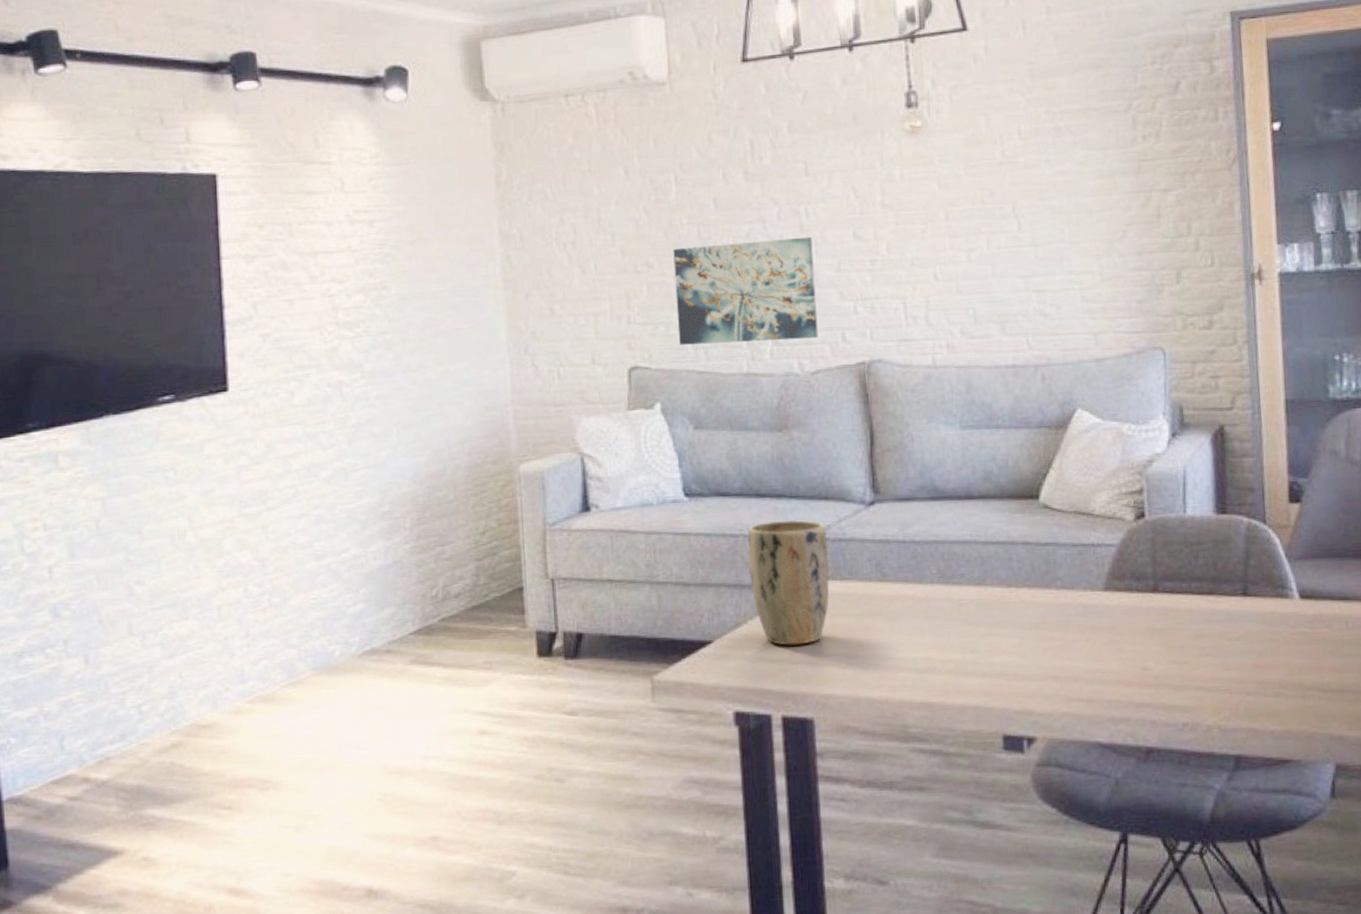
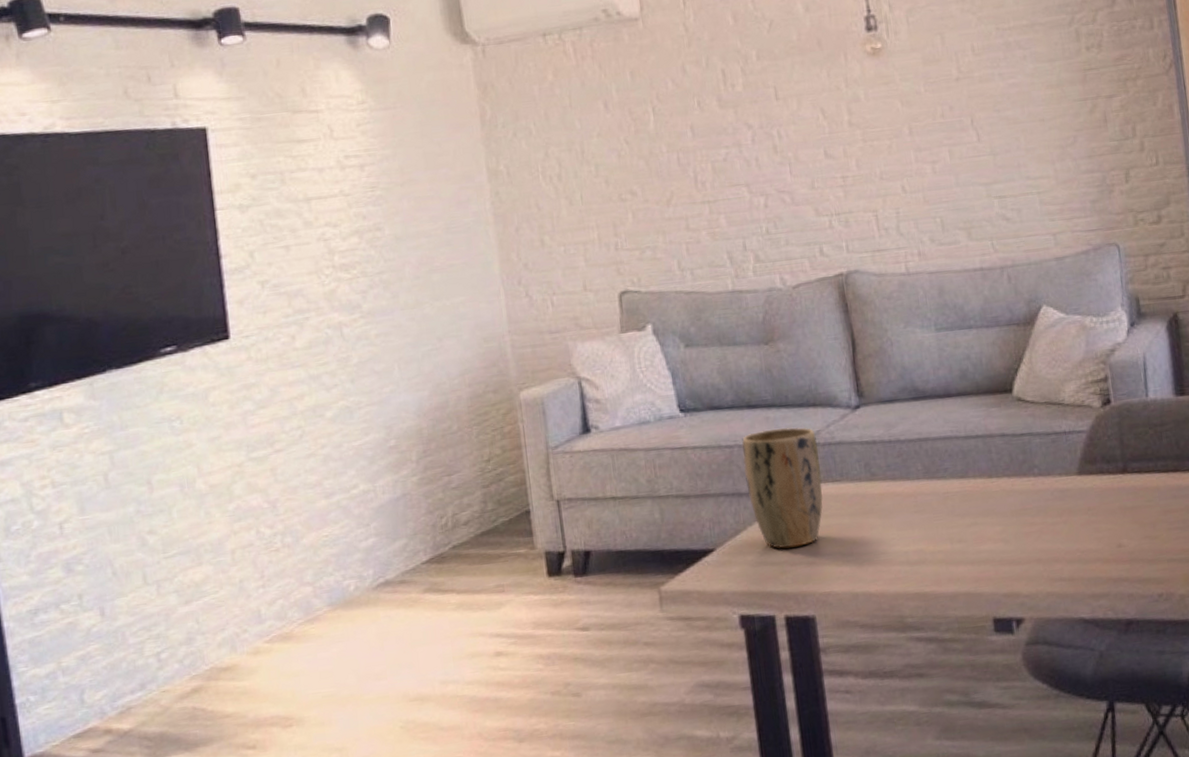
wall art: present [673,237,818,345] -> none [655,157,798,268]

